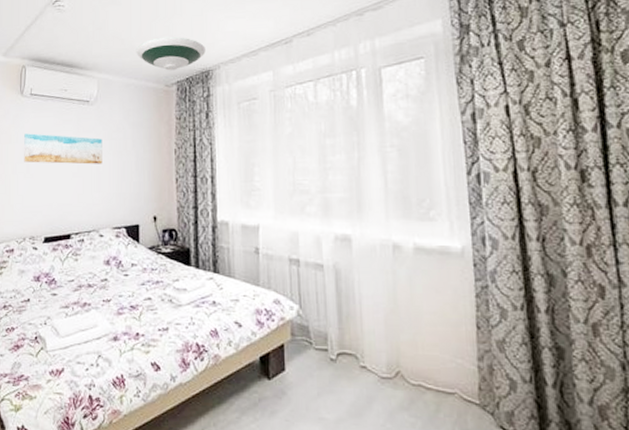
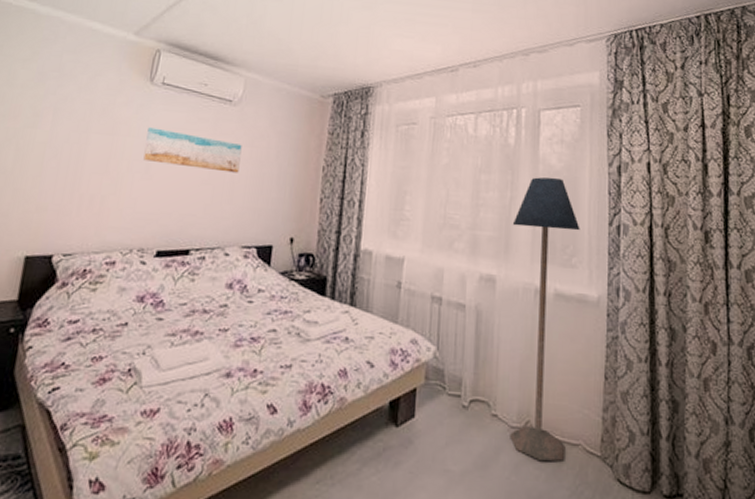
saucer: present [136,36,206,71] -> none [292,44,369,82]
floor lamp: none [362,133,441,410] -> present [510,177,580,462]

